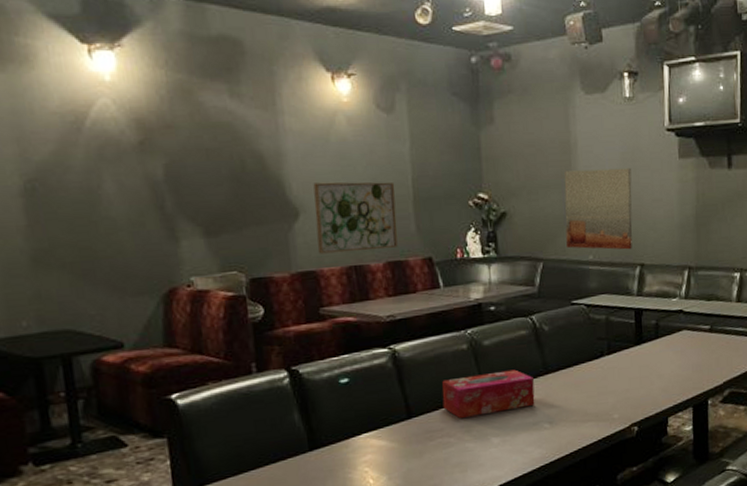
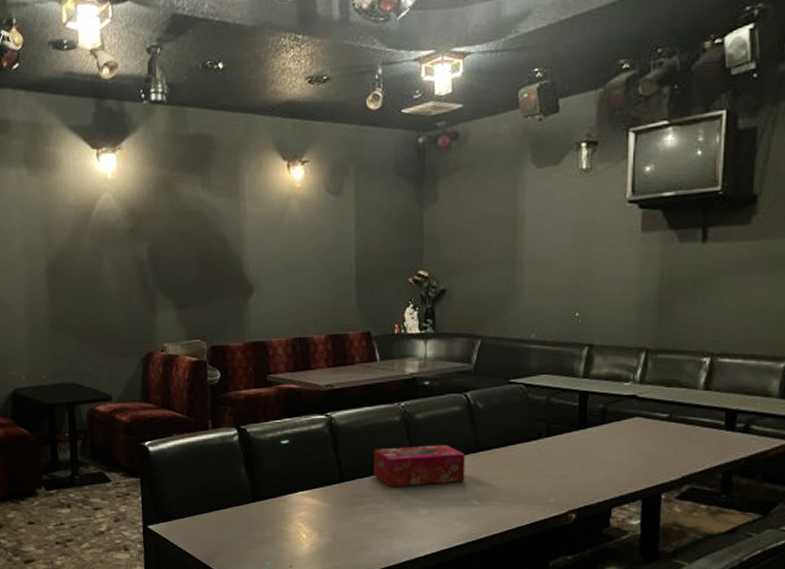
wall art: present [313,182,398,254] -> none [267,260,340,326]
wall art: present [564,167,633,250] -> none [507,243,584,329]

